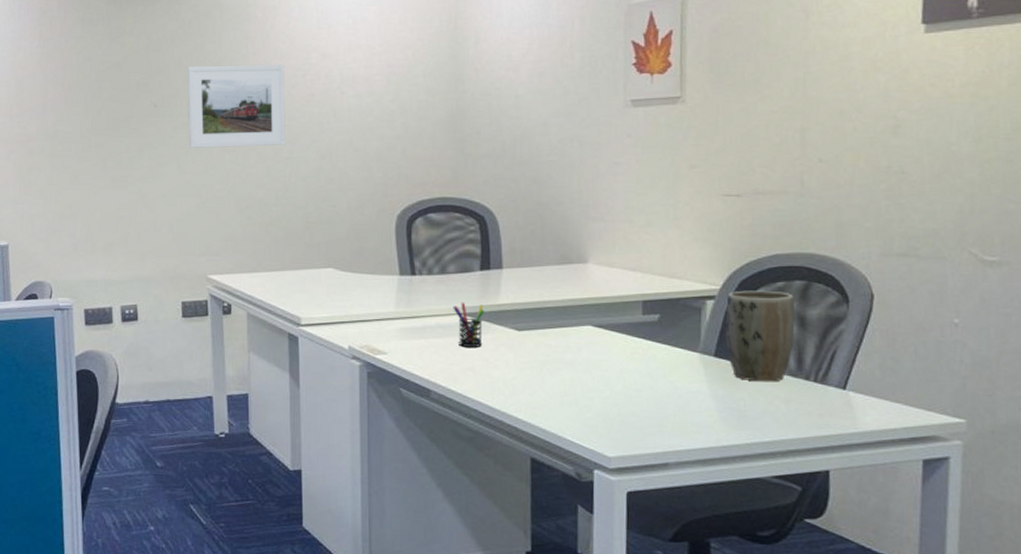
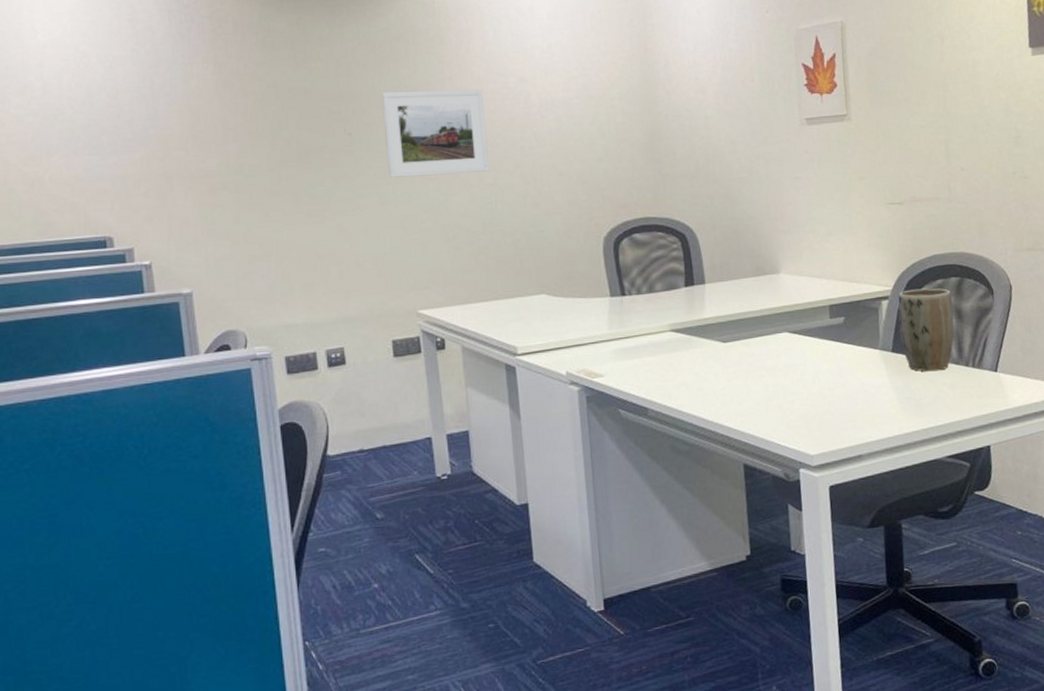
pen holder: present [453,302,485,347] -> none [662,319,692,363]

